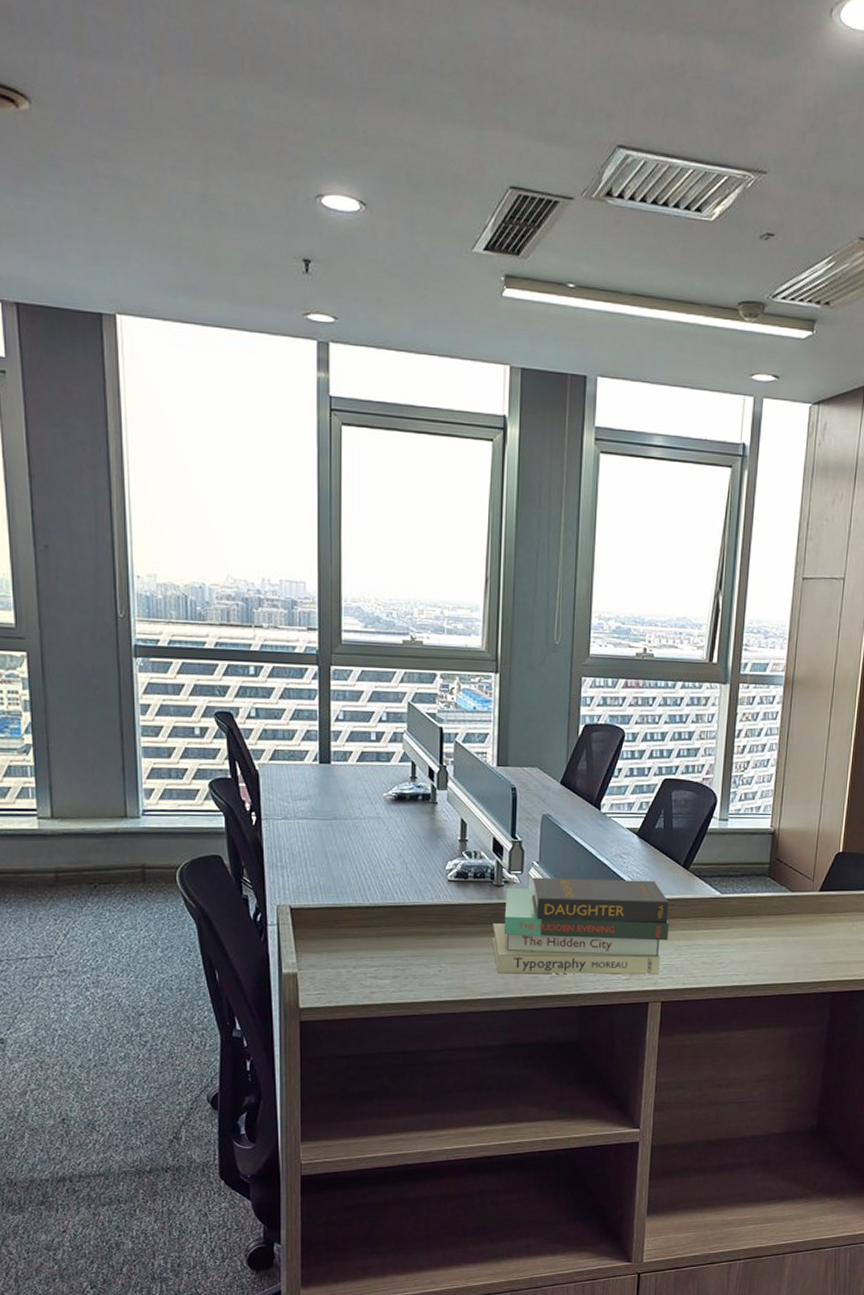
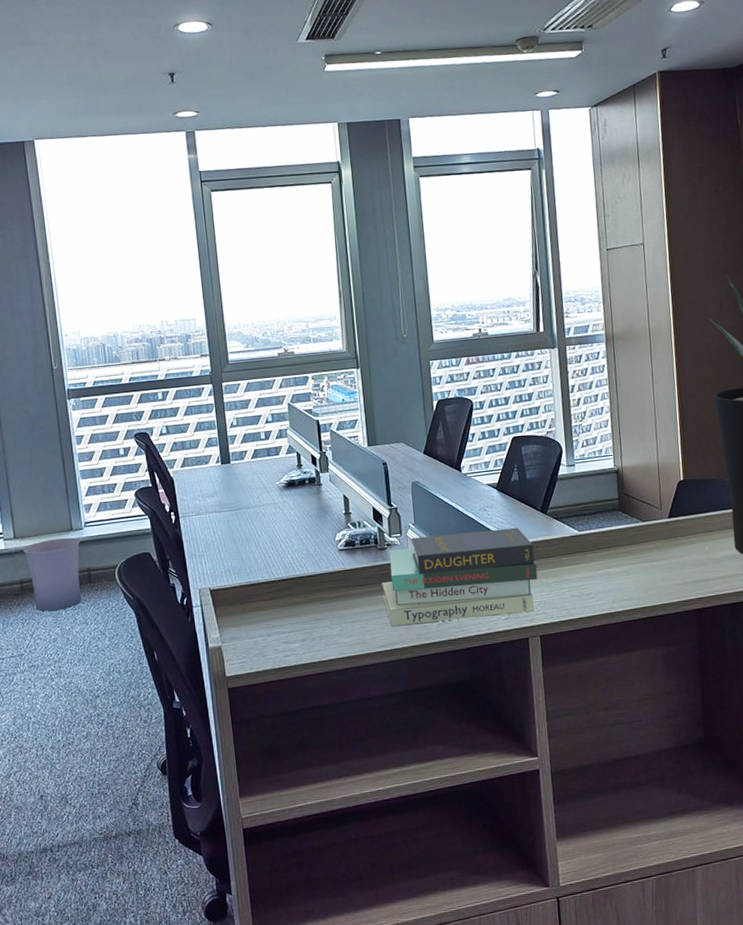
waste bin: none [62,825,136,909] -> present [23,537,82,611]

